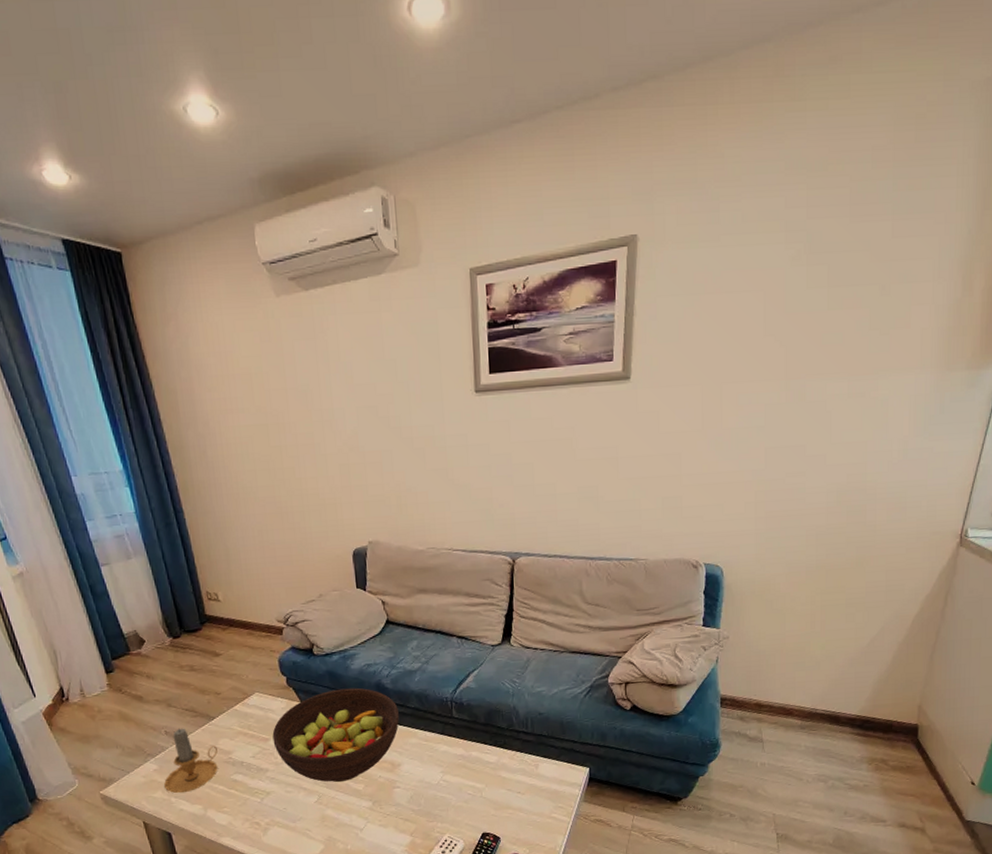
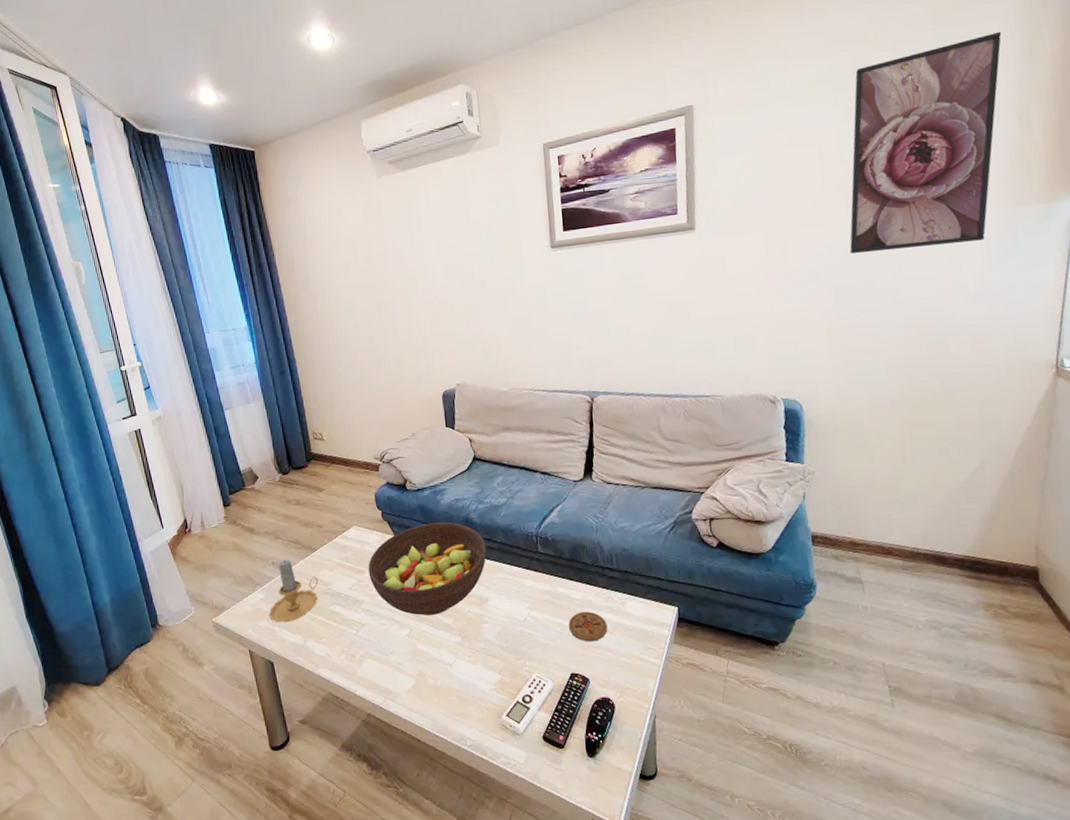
coaster: none [481,774,520,803] -> present [568,611,608,642]
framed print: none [784,175,959,415] -> present [849,31,1002,255]

